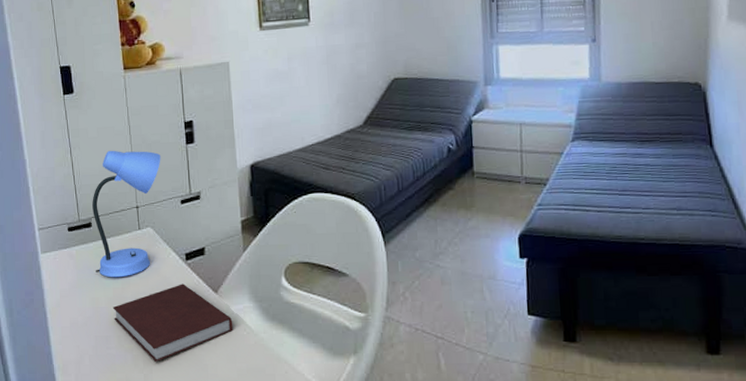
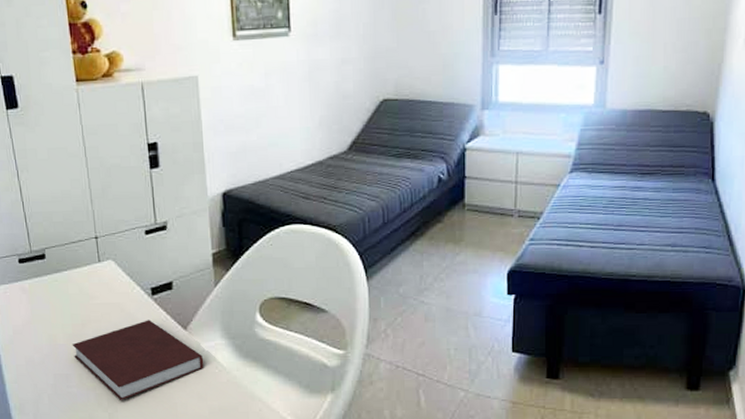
desk lamp: present [92,150,161,278] -> none [45,174,122,314]

